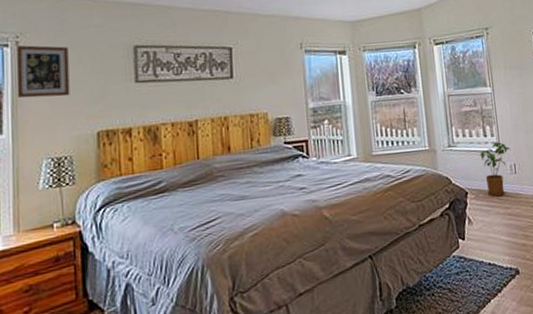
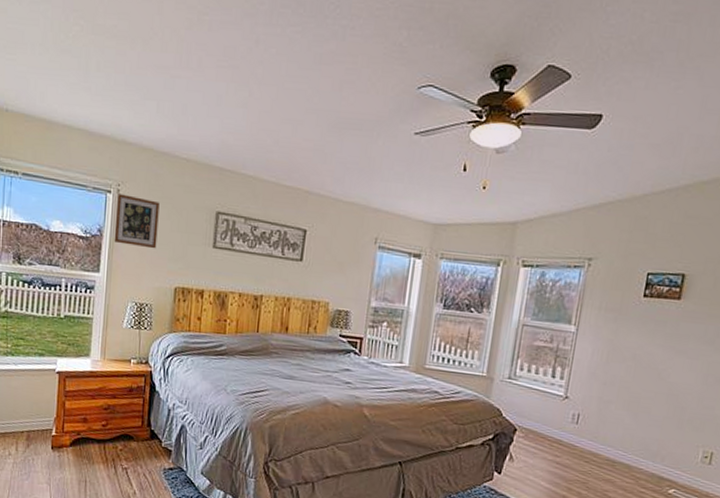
house plant: present [480,142,511,197] -> none [538,386,580,443]

